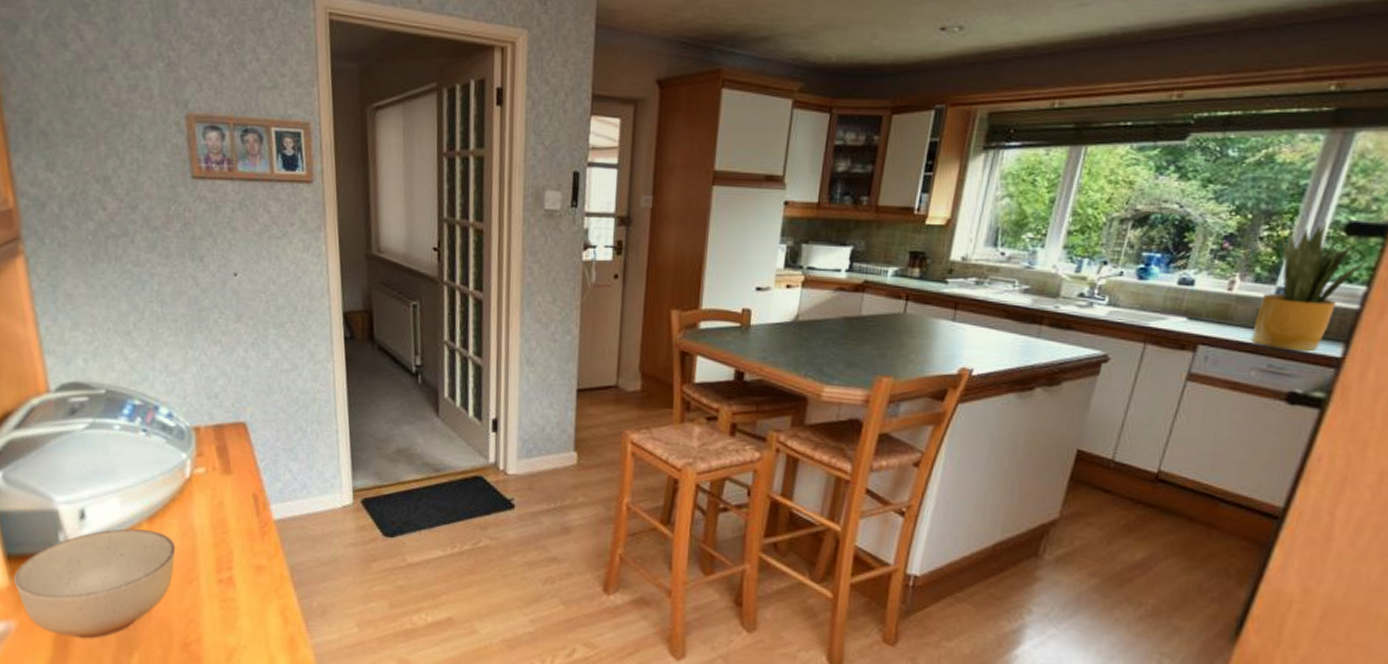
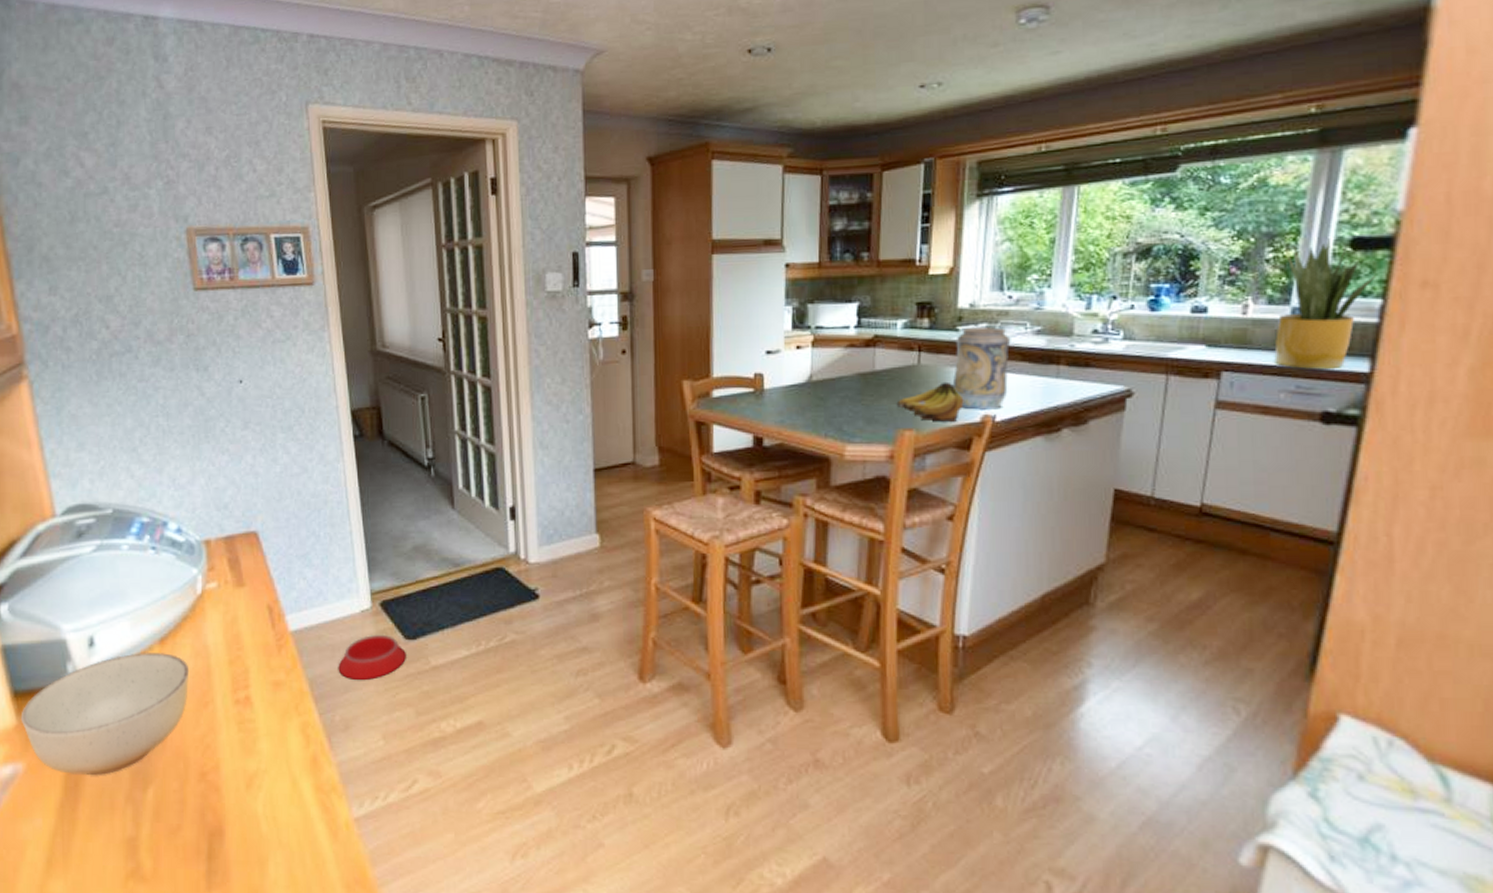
pet bowl: none [318,529,385,571] -> present [338,635,407,680]
fruit: none [878,332,944,373] -> present [896,381,964,423]
decorative vase: none [934,281,998,364] -> present [952,327,1011,410]

